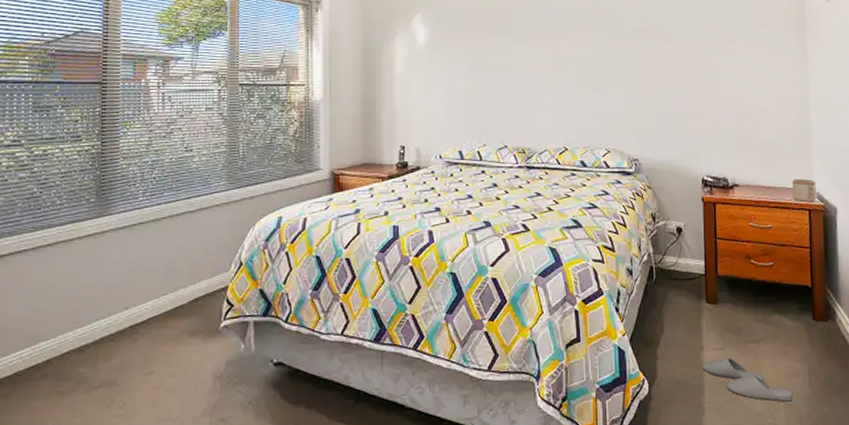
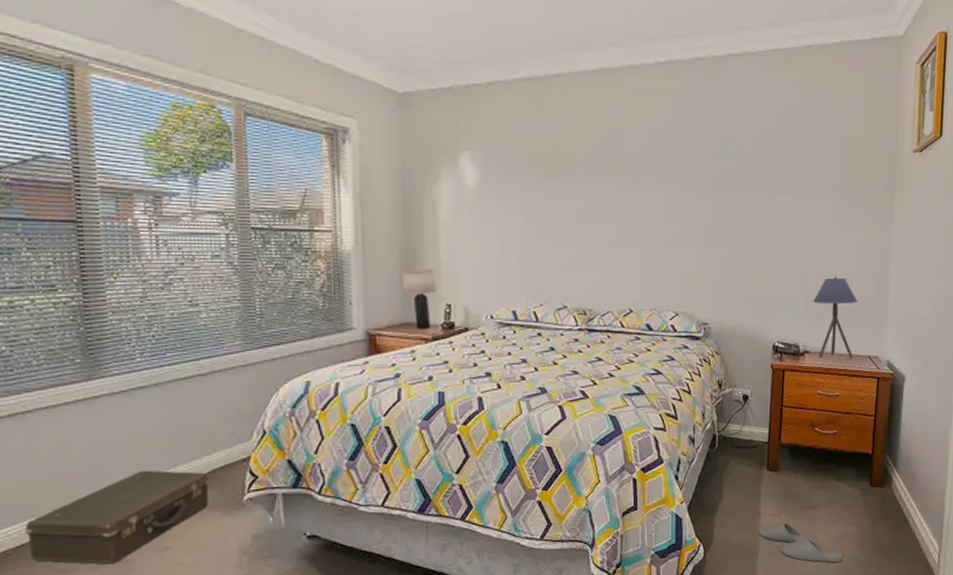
suitcase: none [35,298,193,387] -> present [25,470,210,565]
table lamp: none [363,115,392,169] -> present [402,269,437,330]
table lamp: none [736,113,783,193] -> present [812,276,859,361]
mug: present [792,178,817,203] -> none [863,345,888,371]

